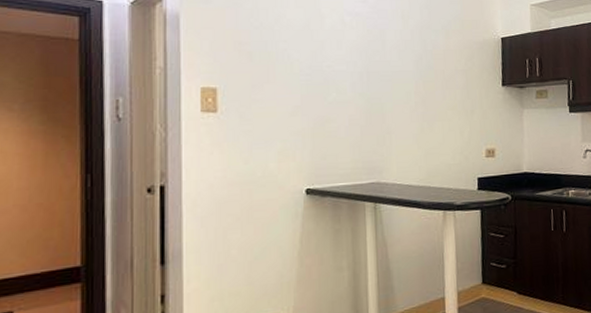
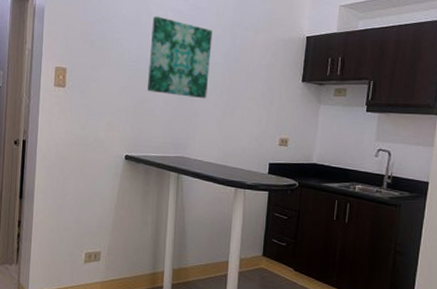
wall art: none [326,20,400,113] -> present [148,16,212,99]

